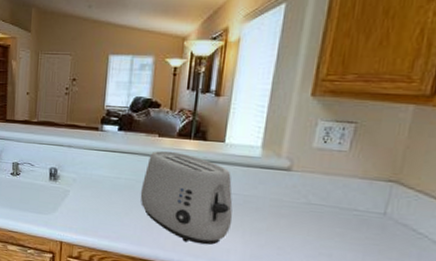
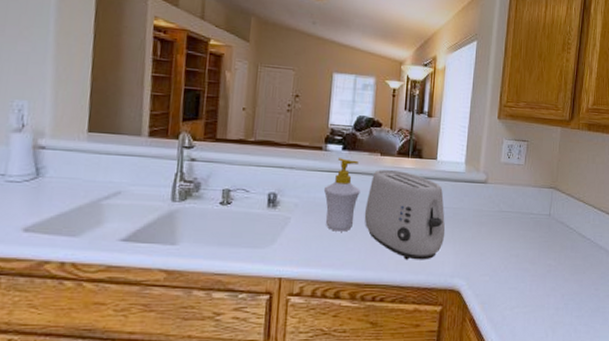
soap bottle: none [99,138,137,208] -> present [323,158,361,232]

